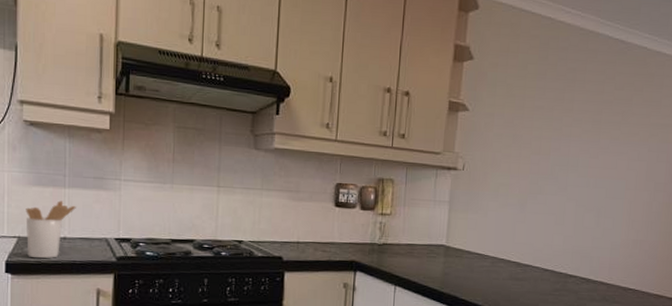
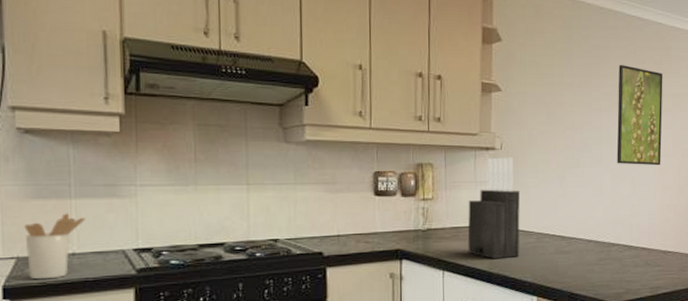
knife block: none [421,178,478,280] -> present [467,157,520,258]
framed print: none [582,89,642,199] -> present [616,64,663,166]

